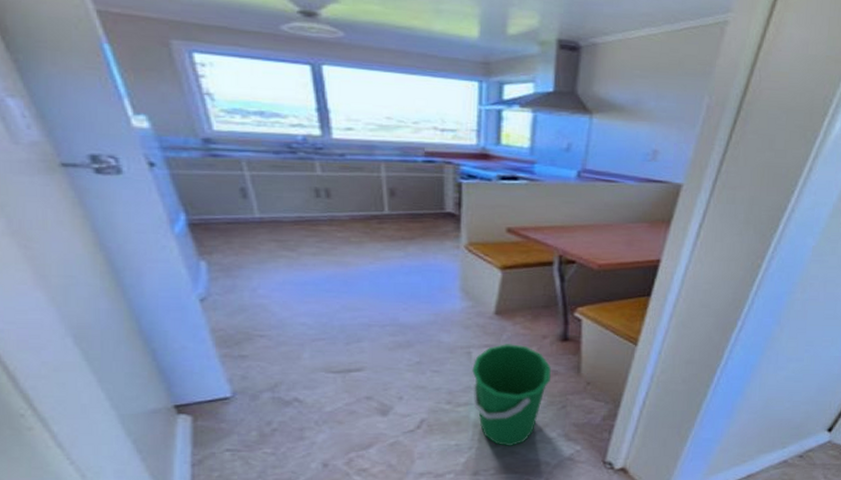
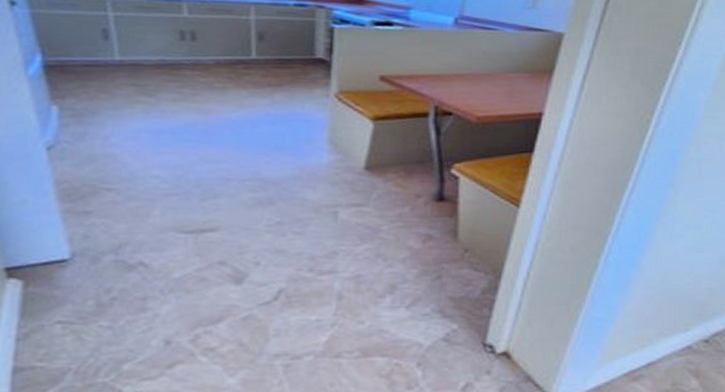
bucket: present [472,344,551,447] -> none [337,203,425,324]

